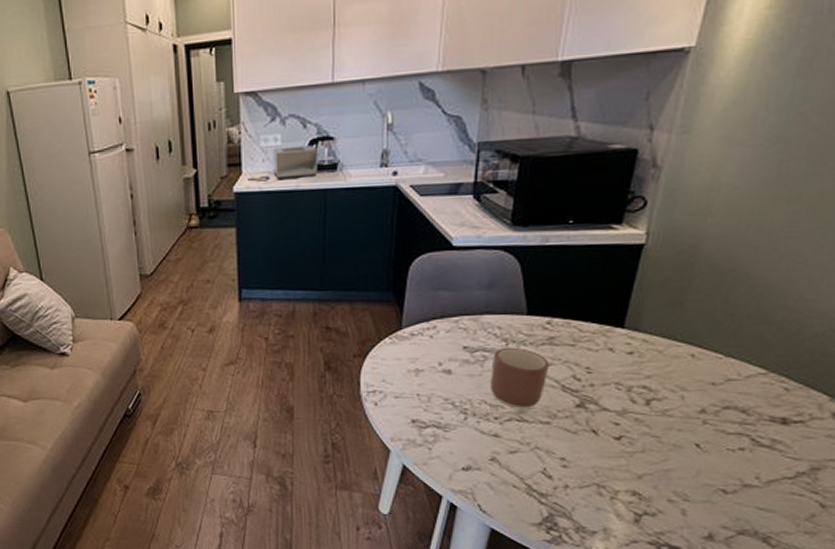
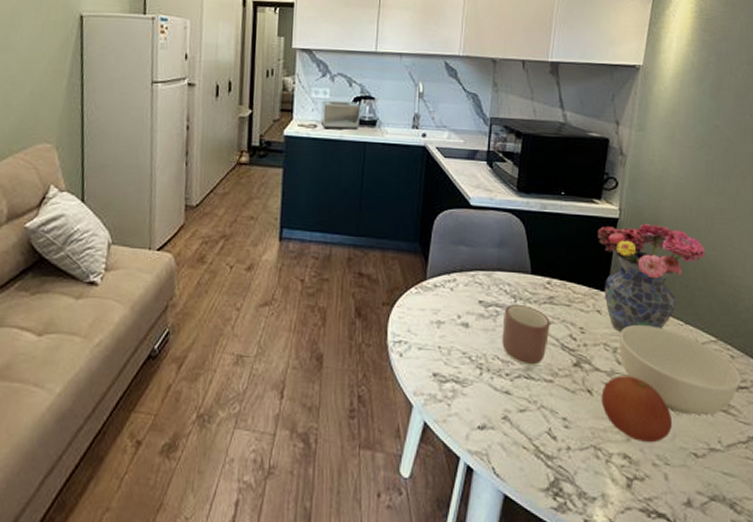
fruit: none [608,415,697,480] -> present [601,376,672,443]
flower arrangement: none [614,246,764,370] -> present [597,223,705,332]
bowl: none [635,361,796,452] -> present [620,325,741,415]

